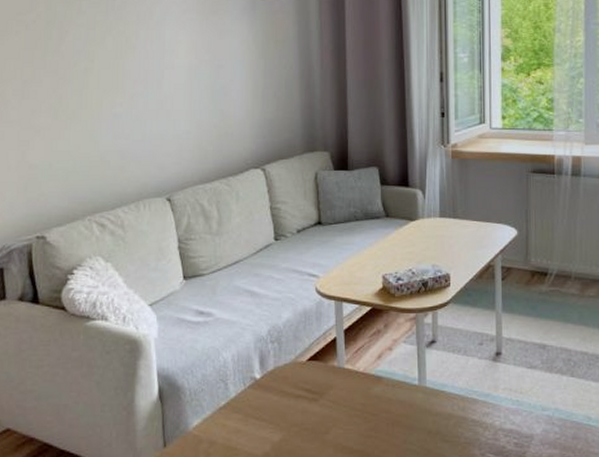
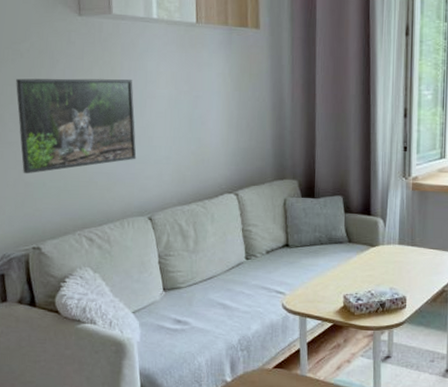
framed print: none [20,50,154,156] -> present [16,78,137,174]

